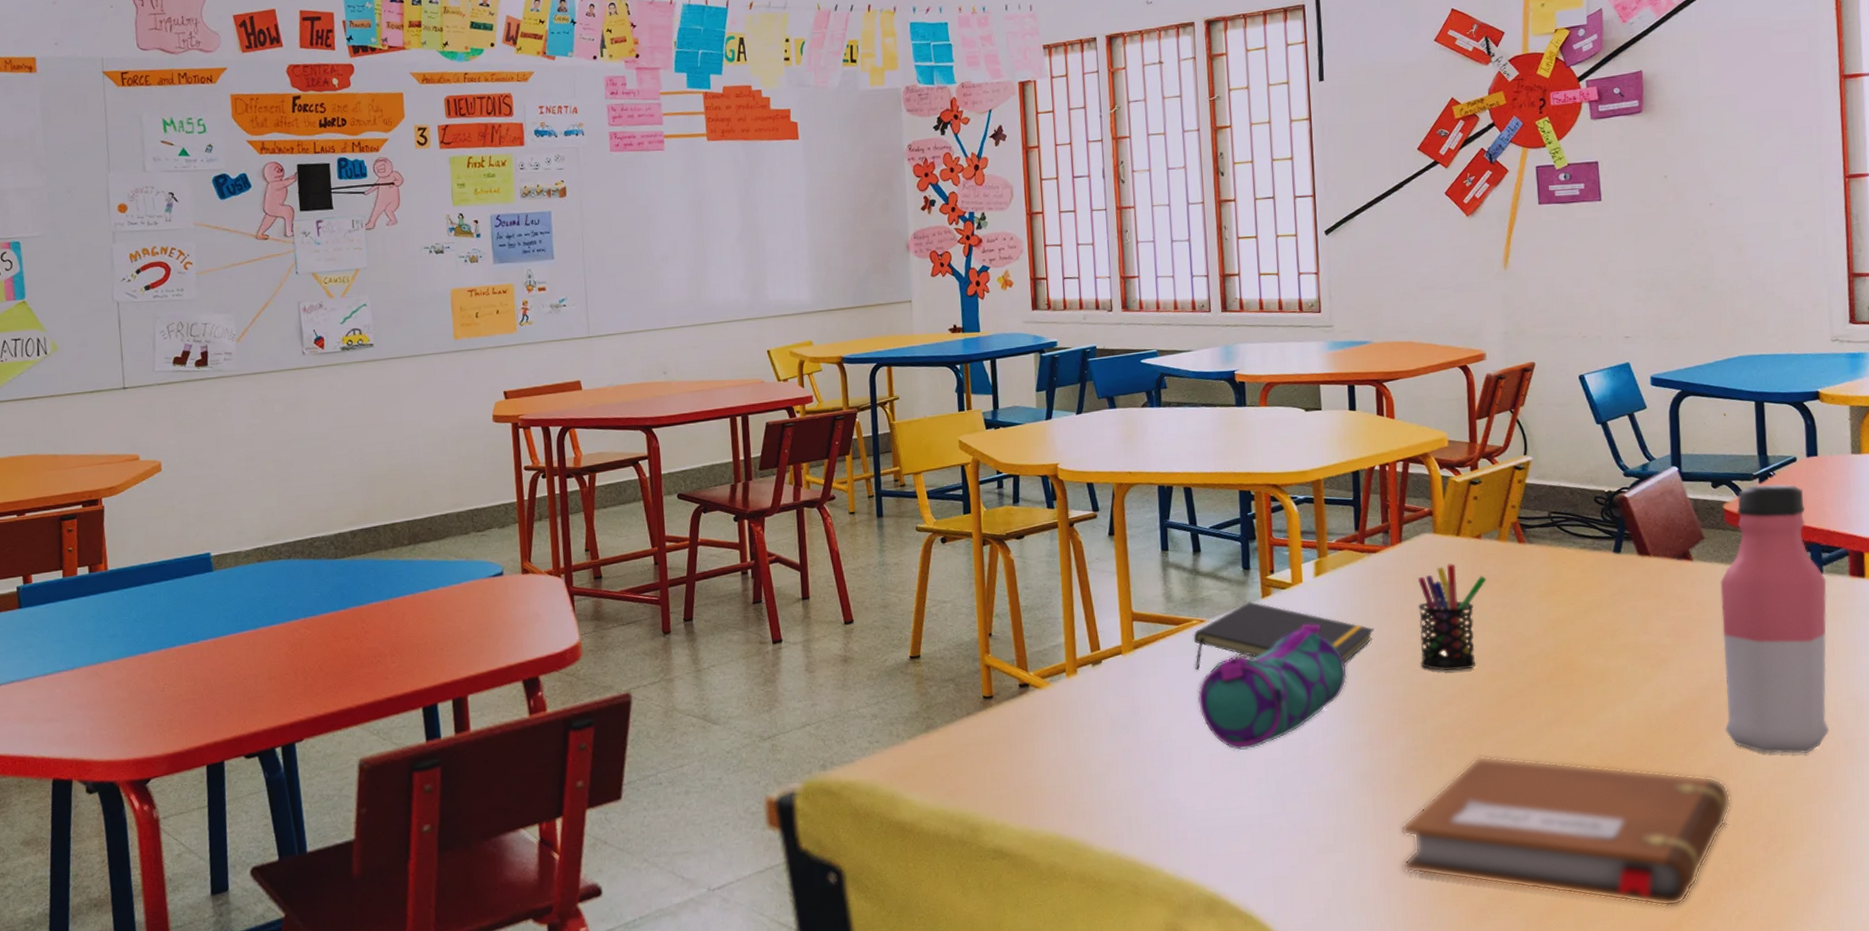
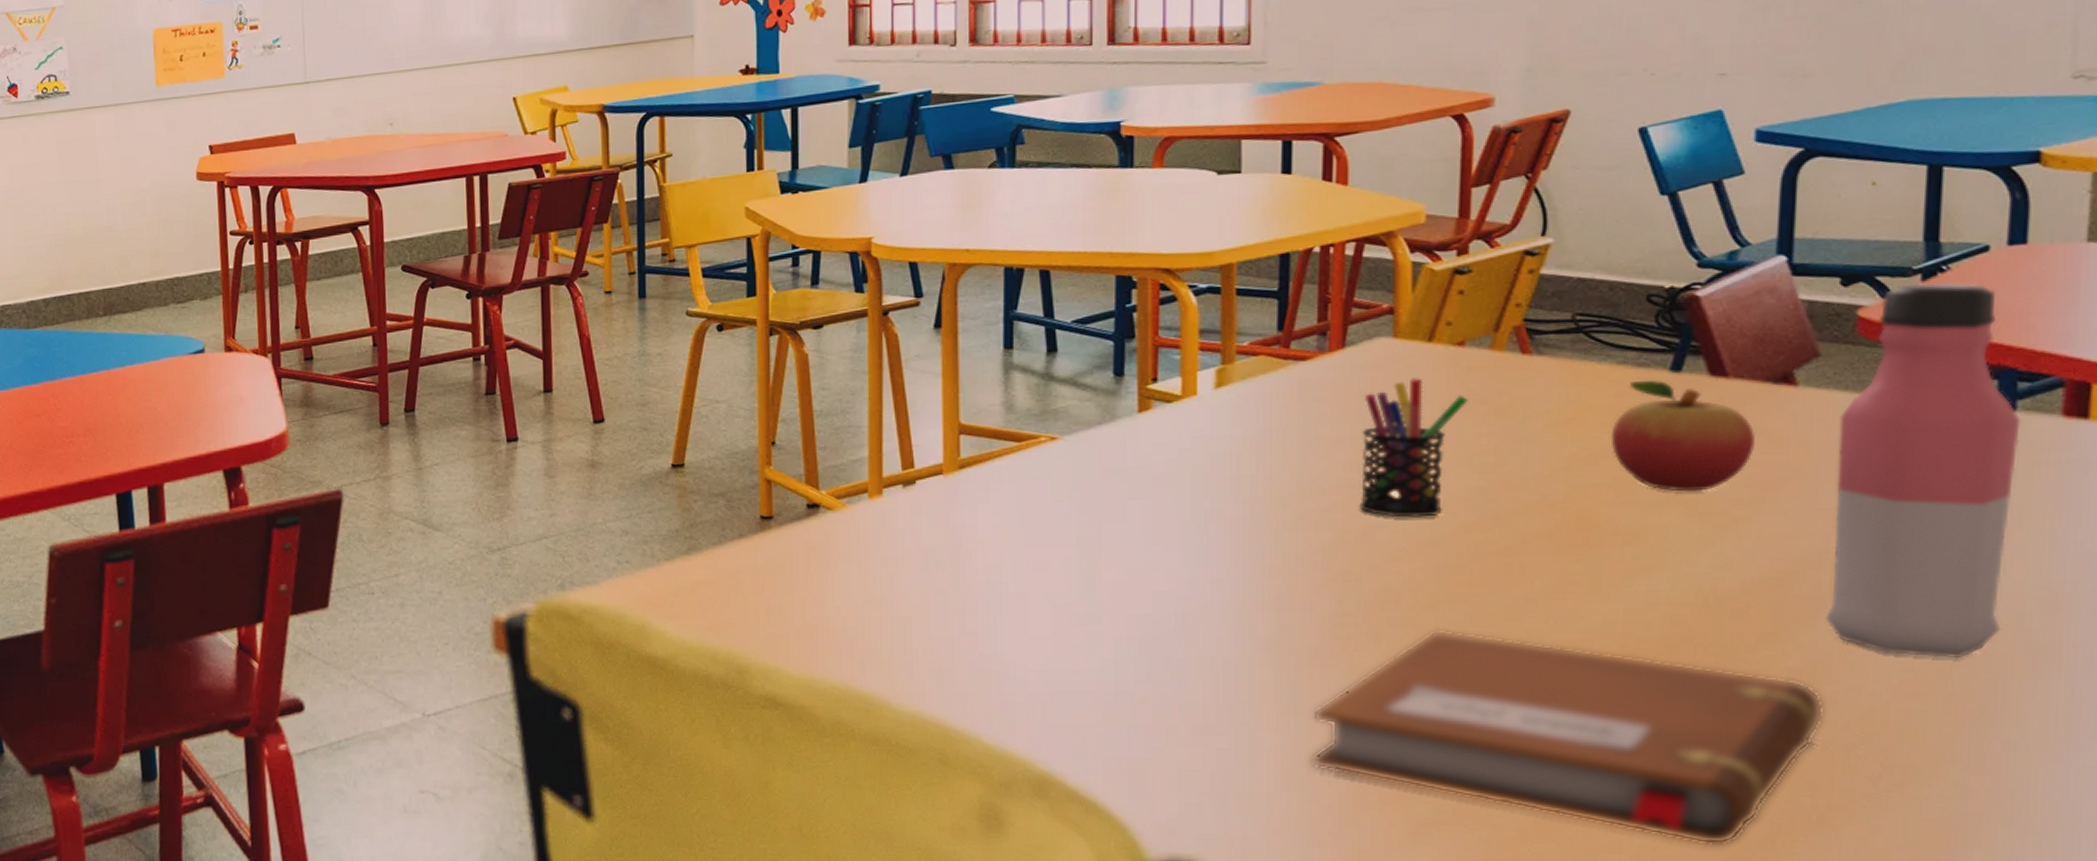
notepad: present [1193,601,1375,670] -> none [1040,416,1296,501]
pencil case: present [1198,623,1347,750] -> none [1042,447,1251,600]
fruit: none [1580,559,1671,642] -> present [1610,379,1755,492]

